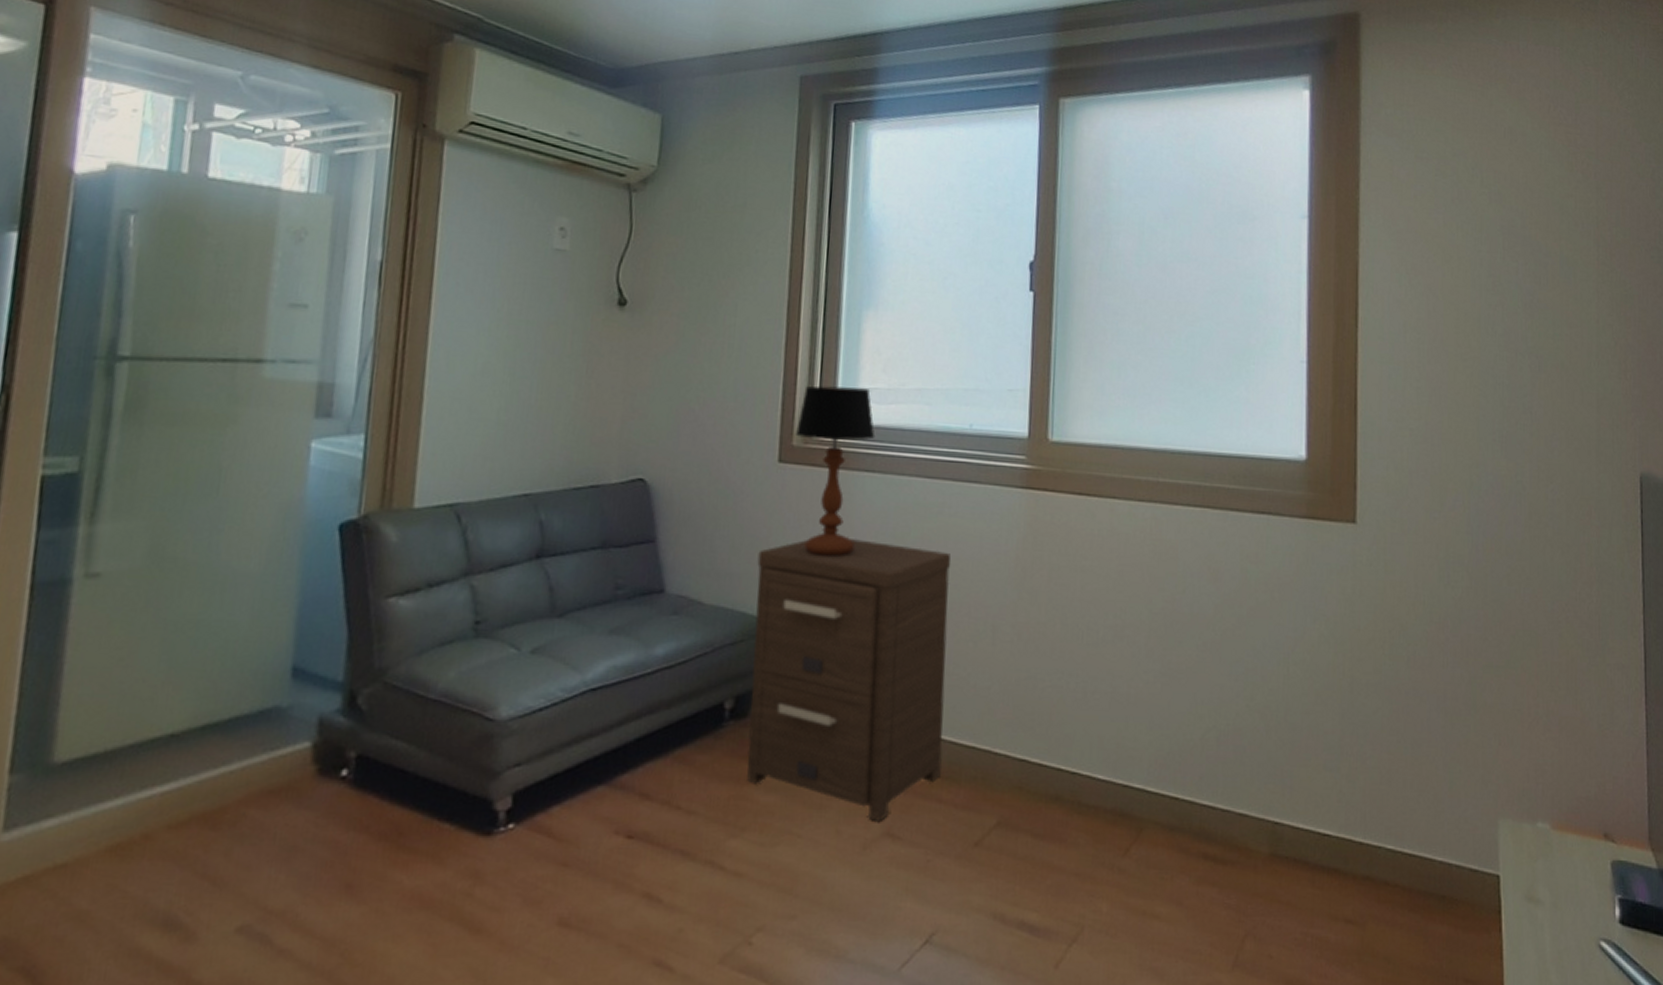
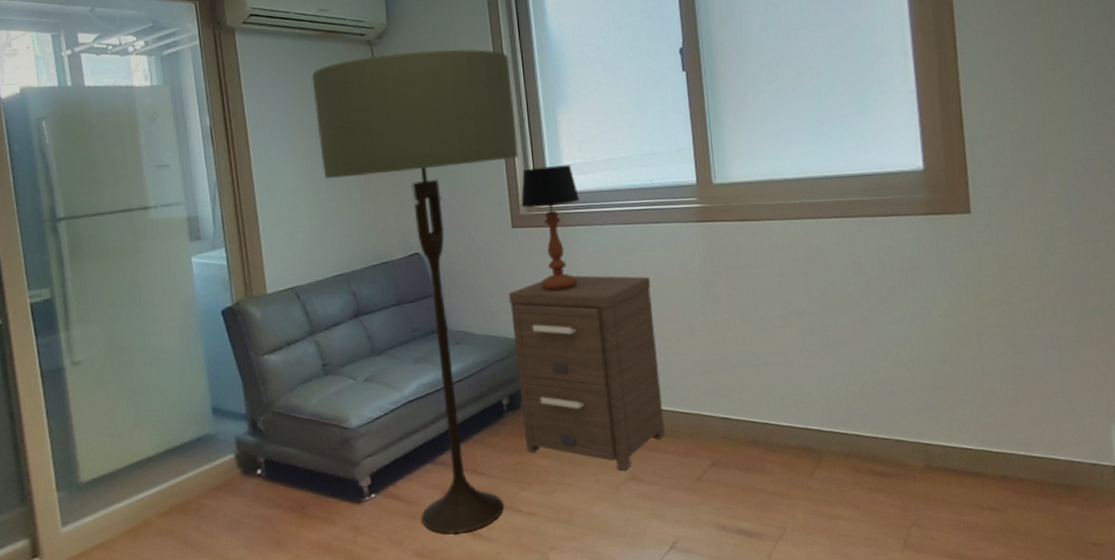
floor lamp: none [531,204,812,896] -> present [311,48,519,534]

